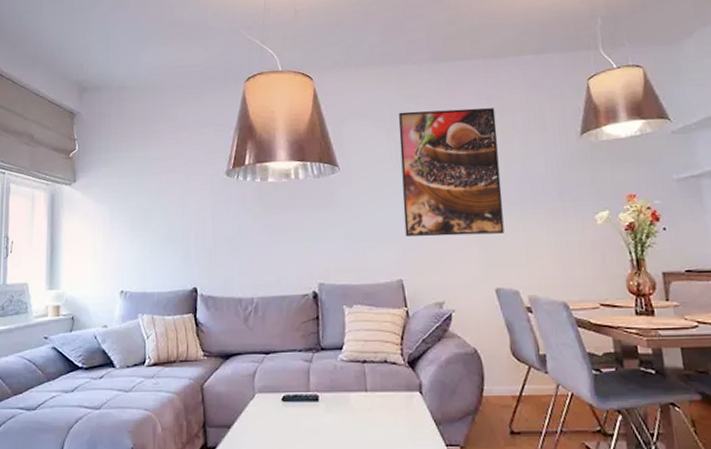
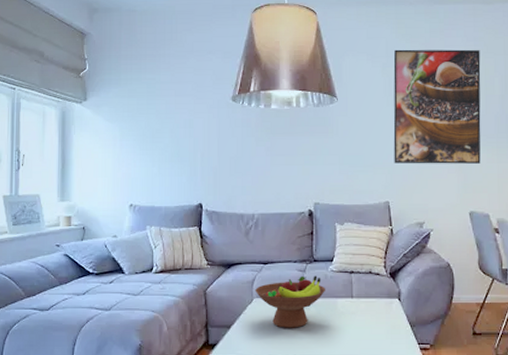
fruit bowl: none [257,366,337,428] -> present [255,275,326,328]

